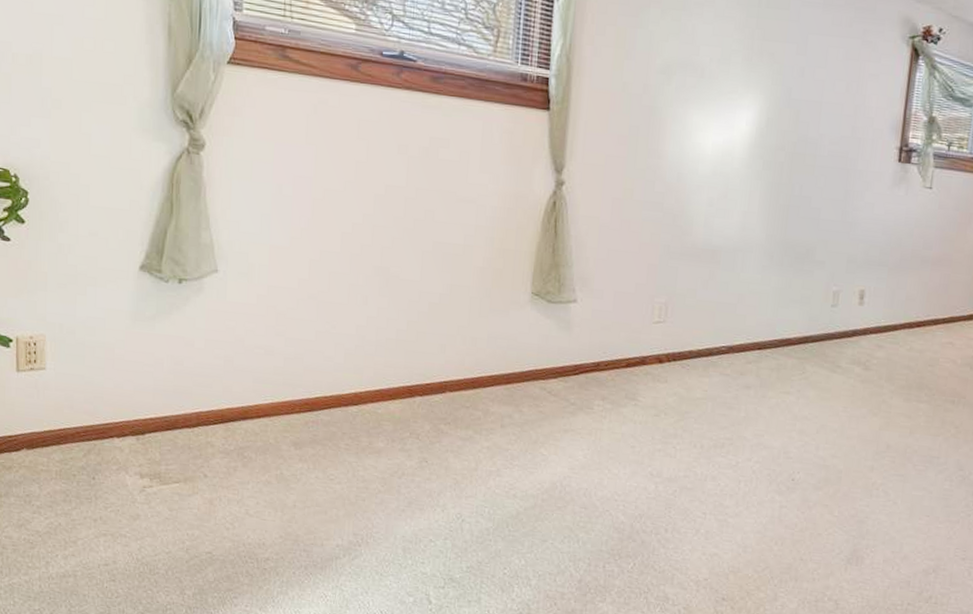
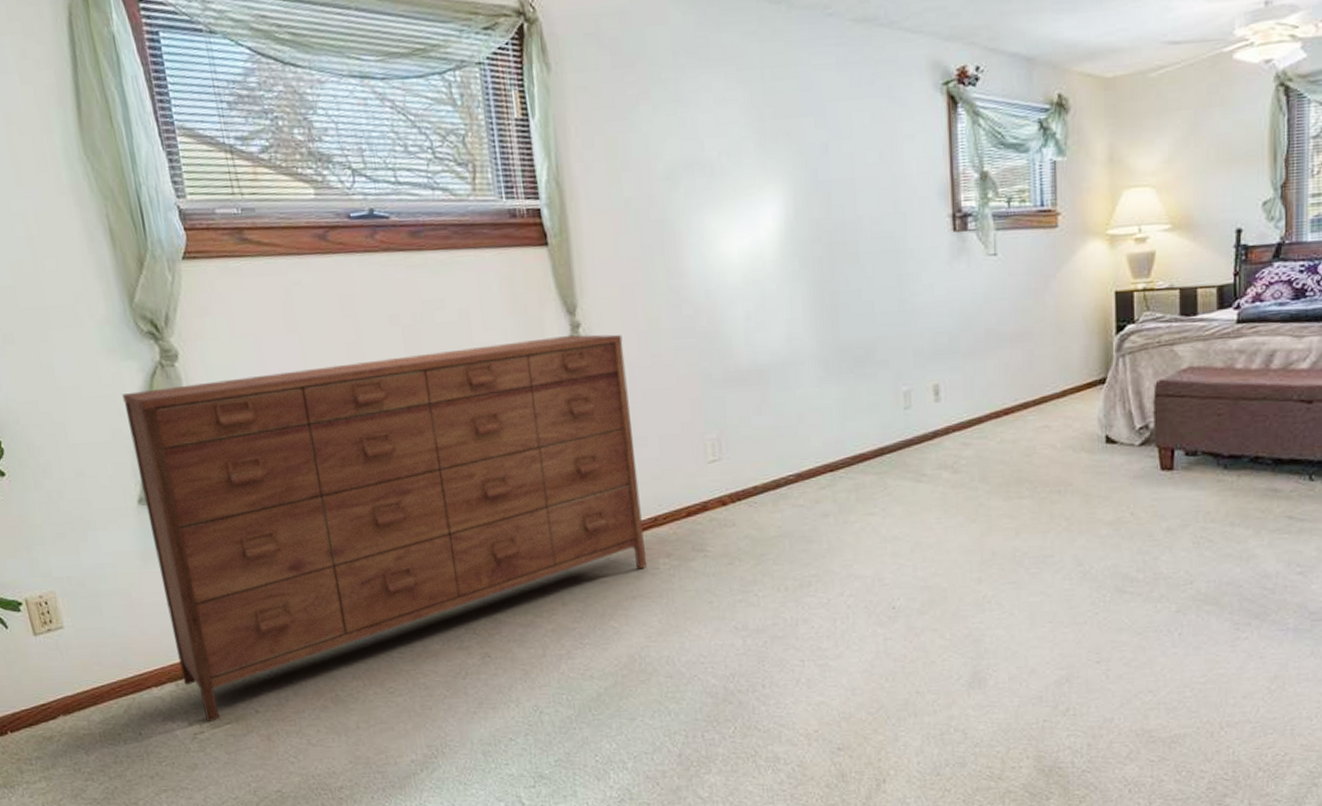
dresser: none [144,170,599,479] -> present [122,334,648,723]

